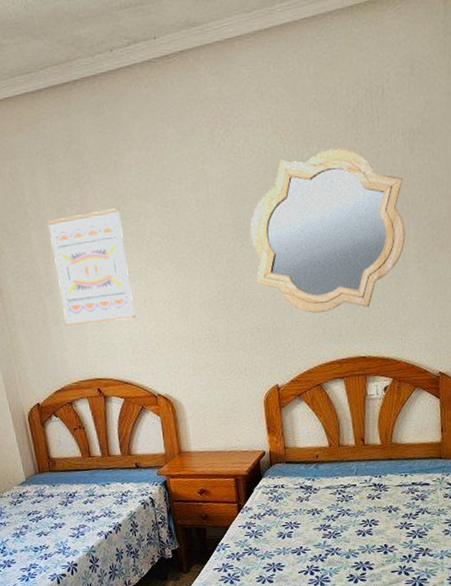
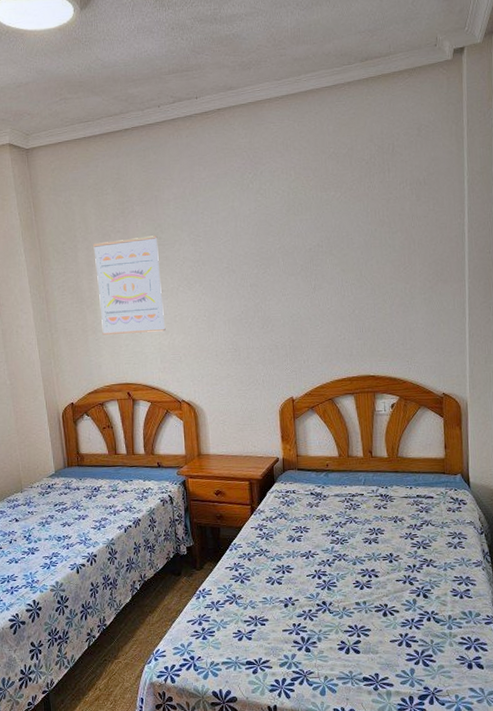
mirror: present [250,148,406,313] -> none [272,193,412,334]

